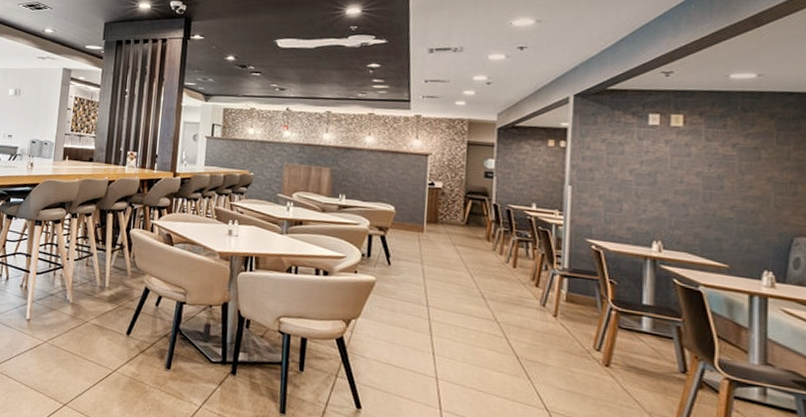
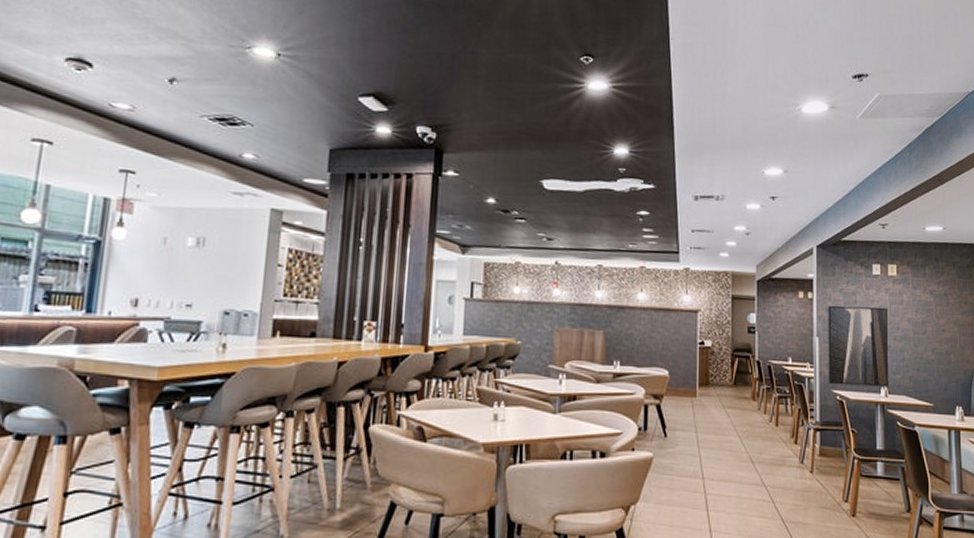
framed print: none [581,155,668,242] -> present [828,305,889,387]

